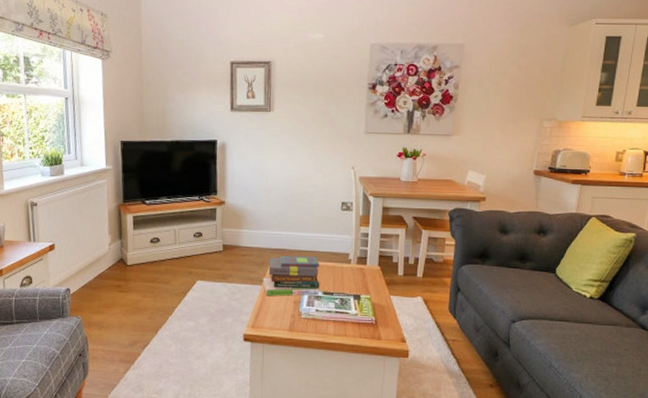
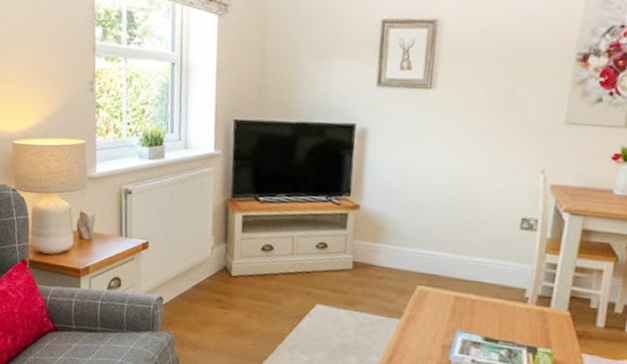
books: present [262,255,320,297] -> none [401,283,482,342]

